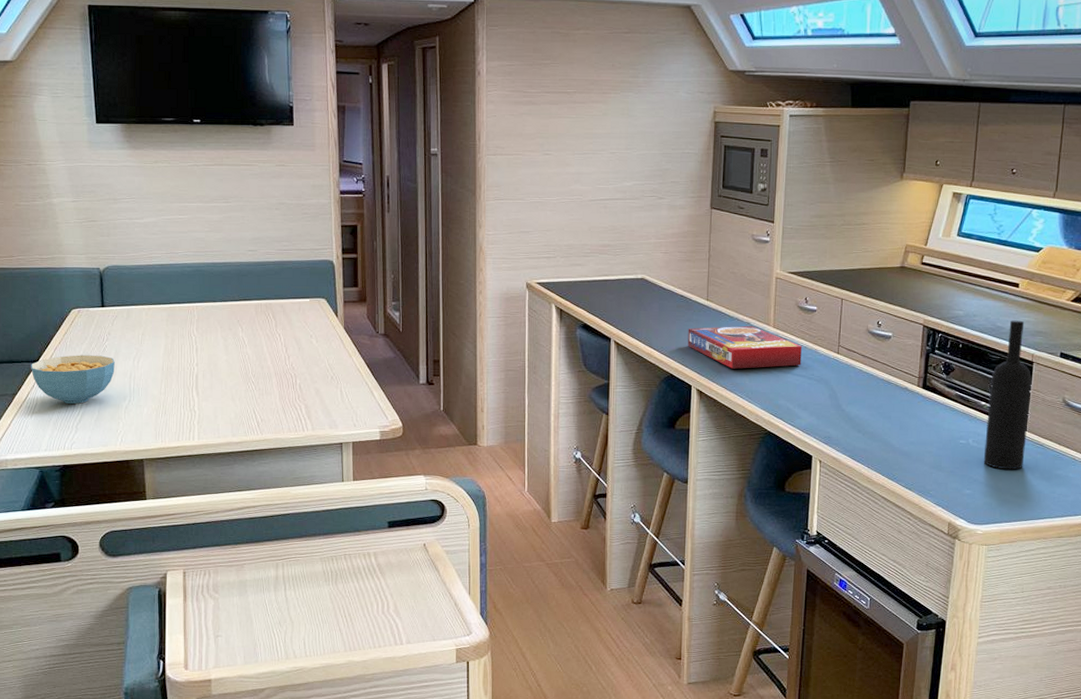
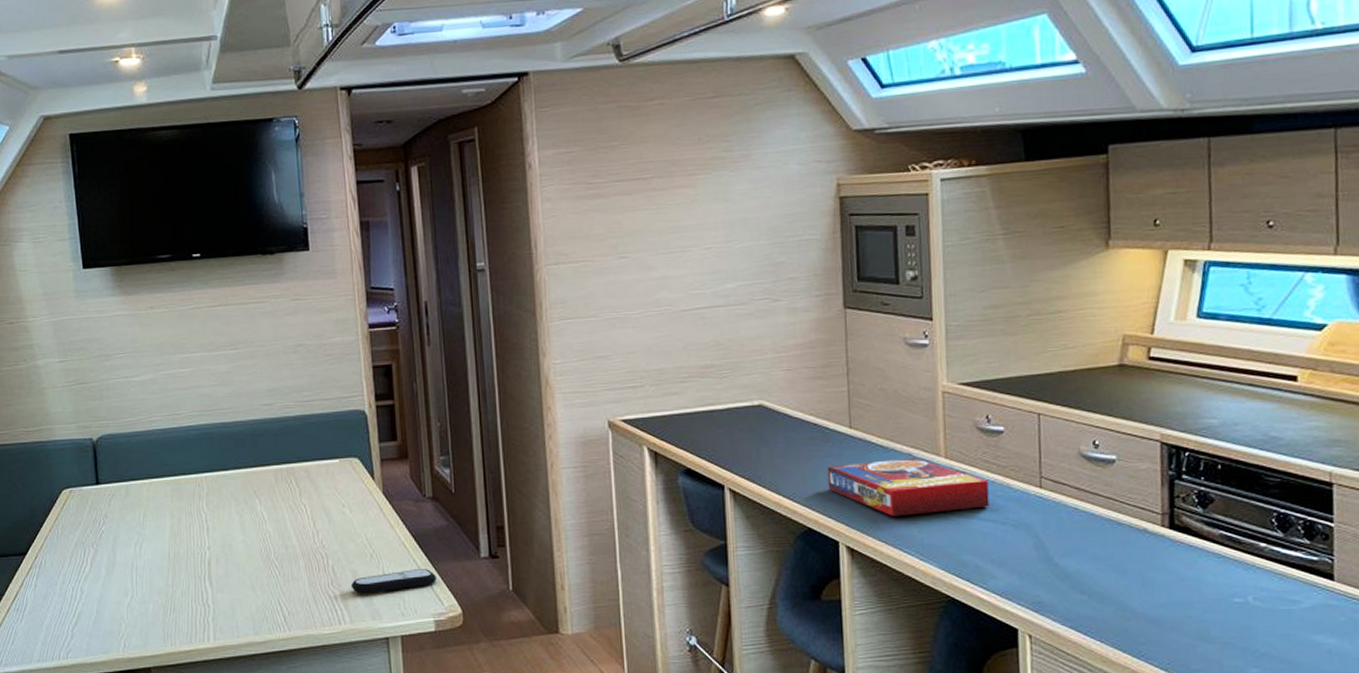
cereal bowl: present [31,355,115,404] -> none [19,543,114,603]
remote control: none [314,390,383,408] -> present [350,569,436,594]
wine bottle: present [983,320,1032,470] -> none [1270,426,1336,638]

